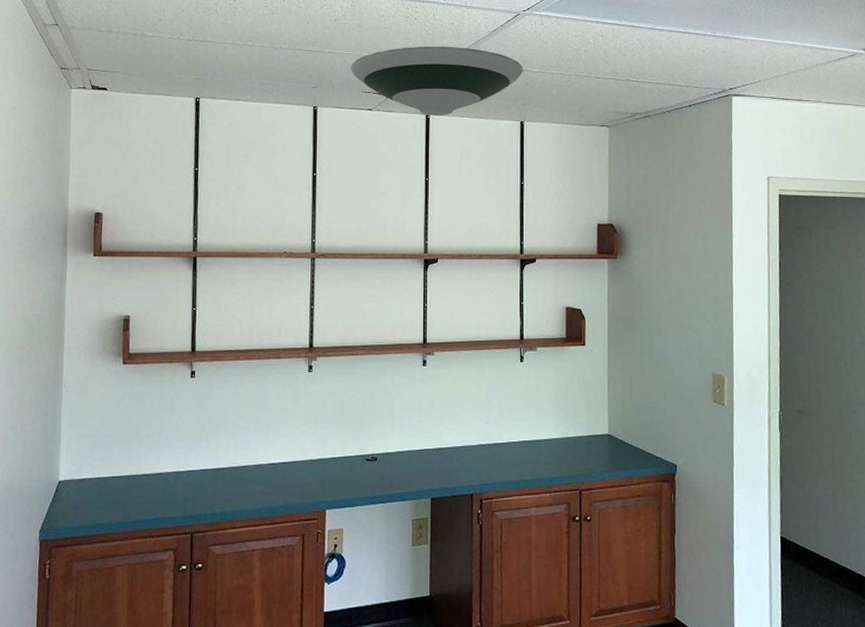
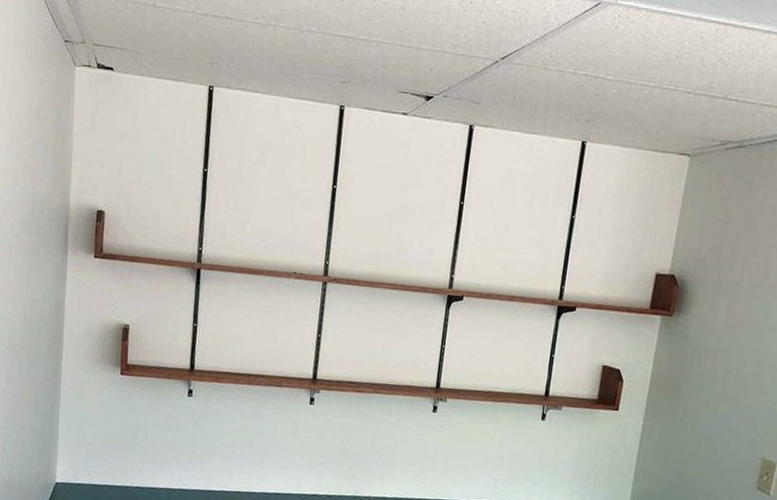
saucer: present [351,46,523,116] -> none [387,38,595,128]

